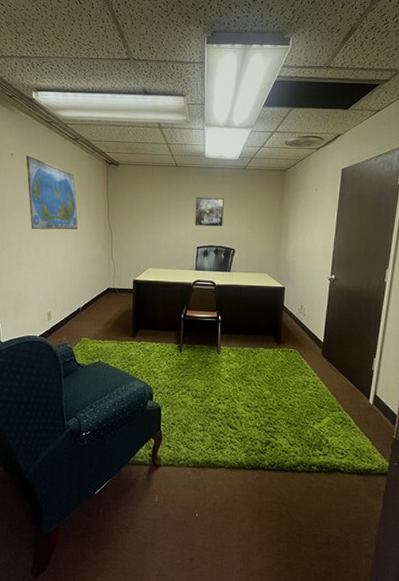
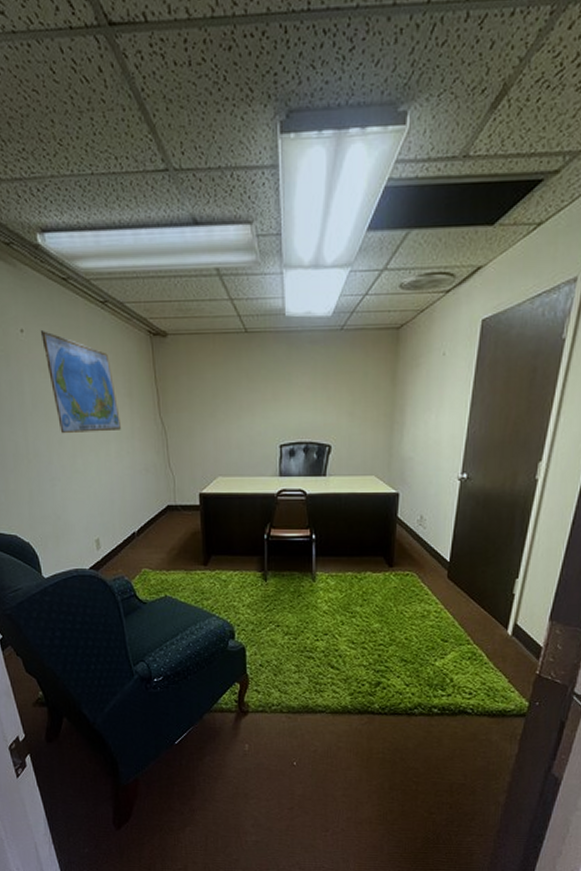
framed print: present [195,197,224,227] -> none [275,374,314,416]

